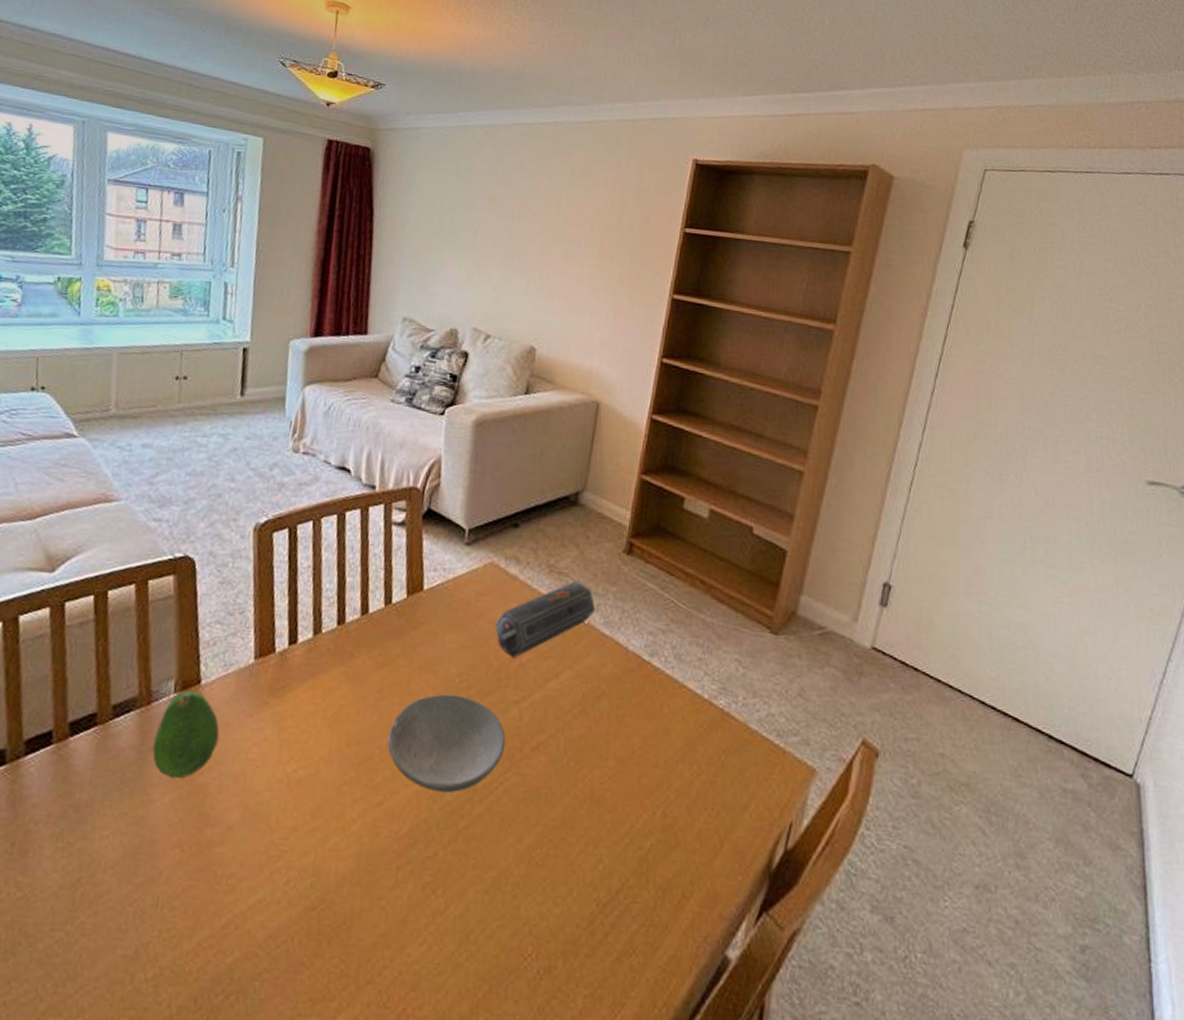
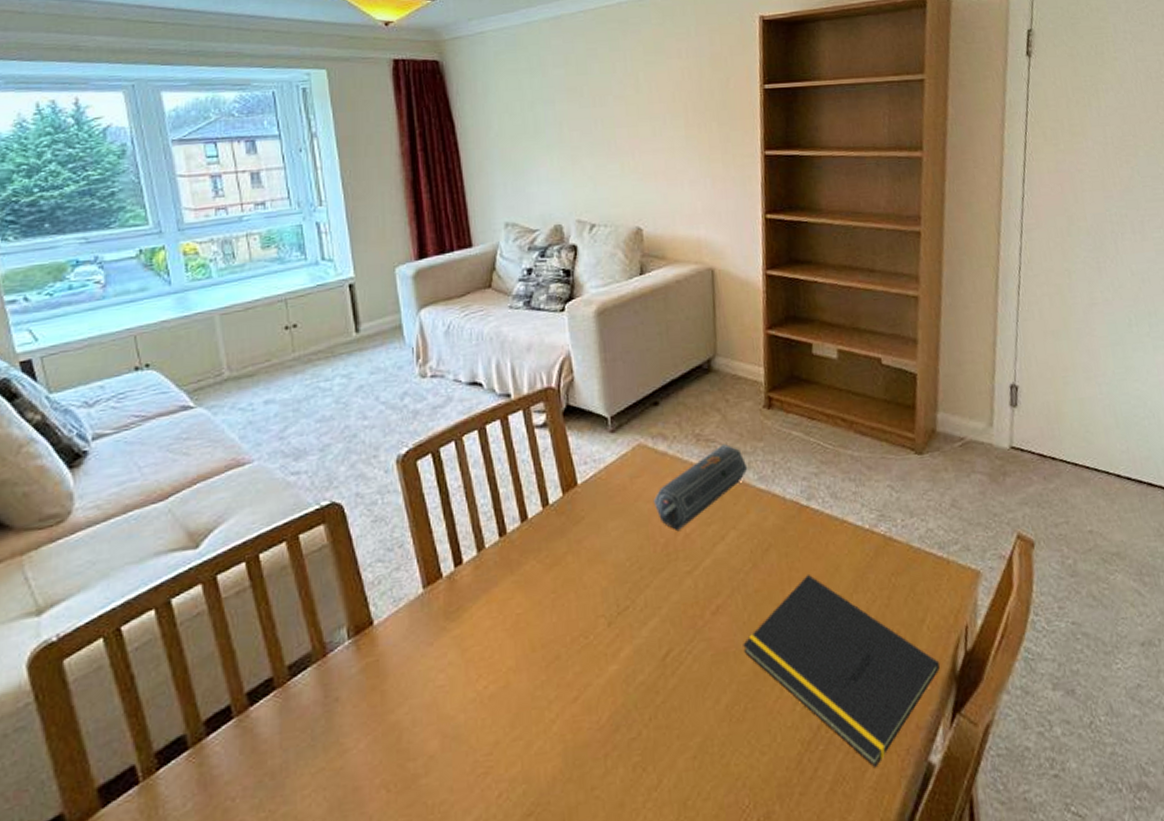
fruit: present [152,690,220,779] -> none [336,632,402,724]
bowl: present [386,694,506,793] -> none [570,578,687,675]
notepad: none [556,731,756,947] -> present [743,573,941,767]

